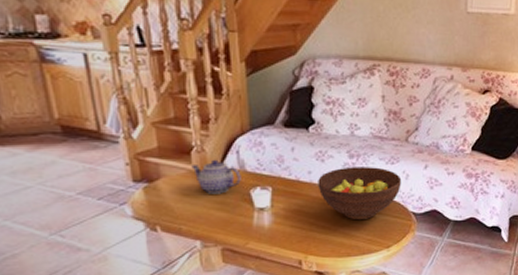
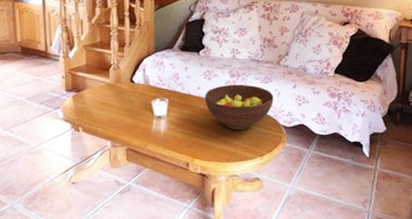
teapot: present [191,159,241,194] -> none [109,75,146,103]

